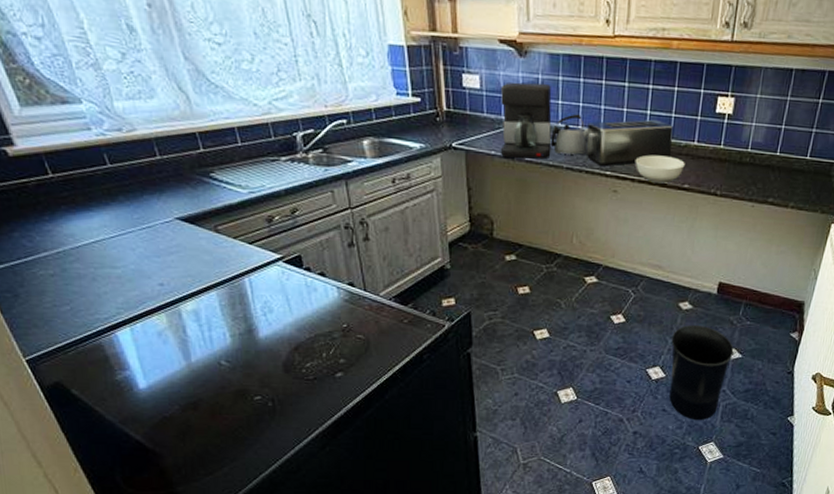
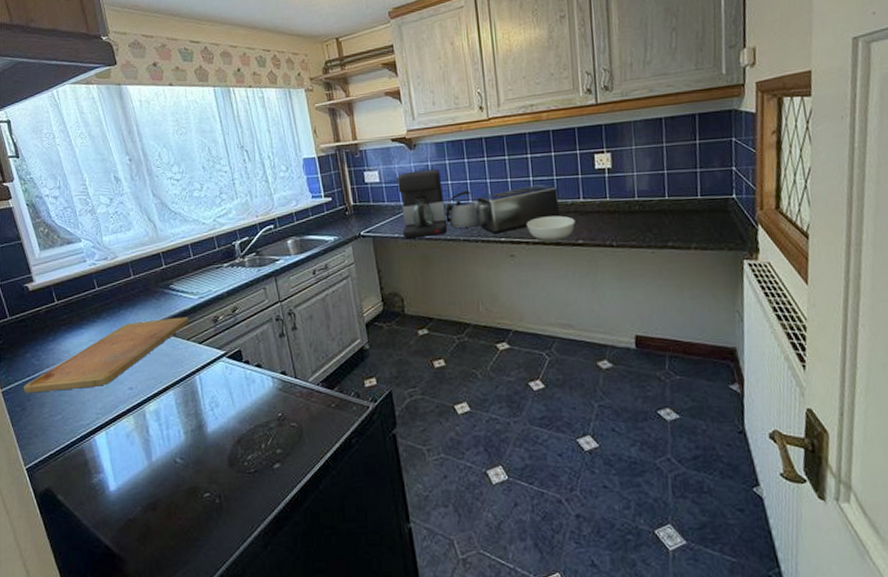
cutting board: none [12,210,236,279] -> present [23,316,189,393]
waste bin: present [669,324,734,420] -> none [597,384,670,496]

